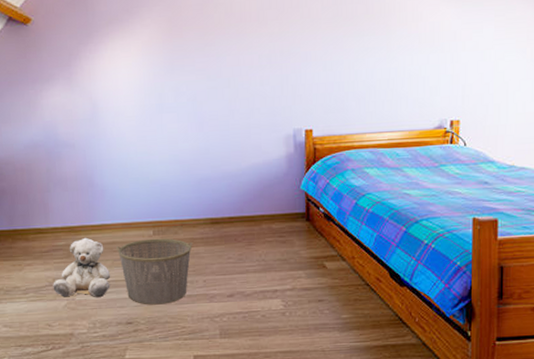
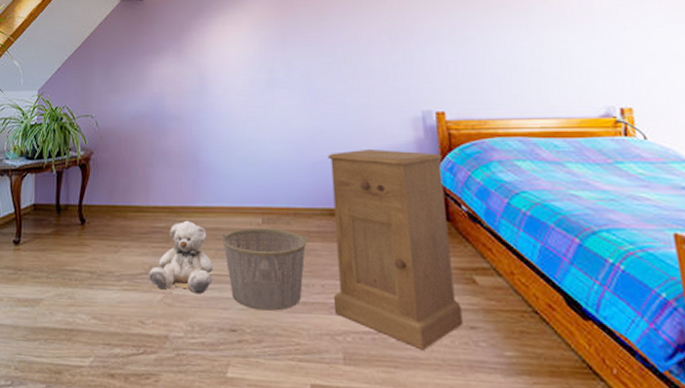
nightstand: none [211,165,313,321] -> present [328,150,463,351]

